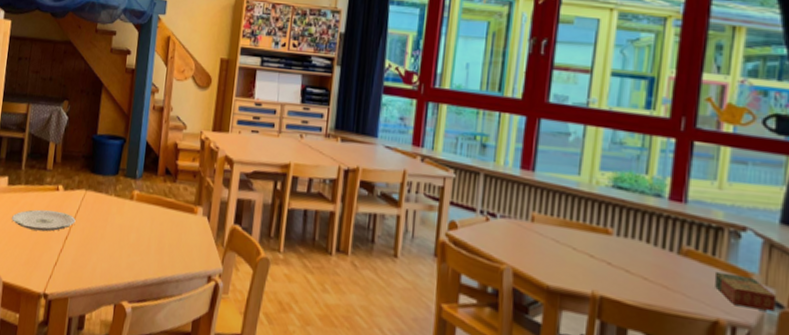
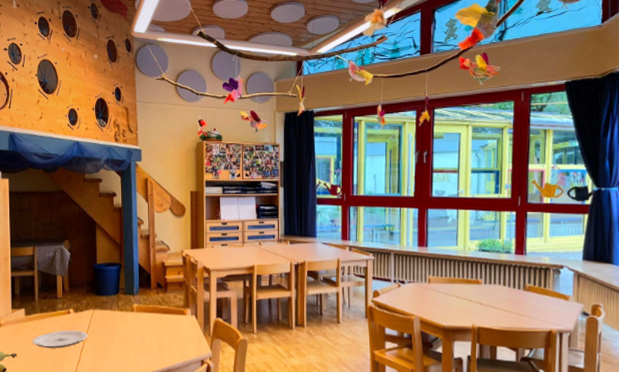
book: present [714,271,777,312] -> none [546,298,585,319]

